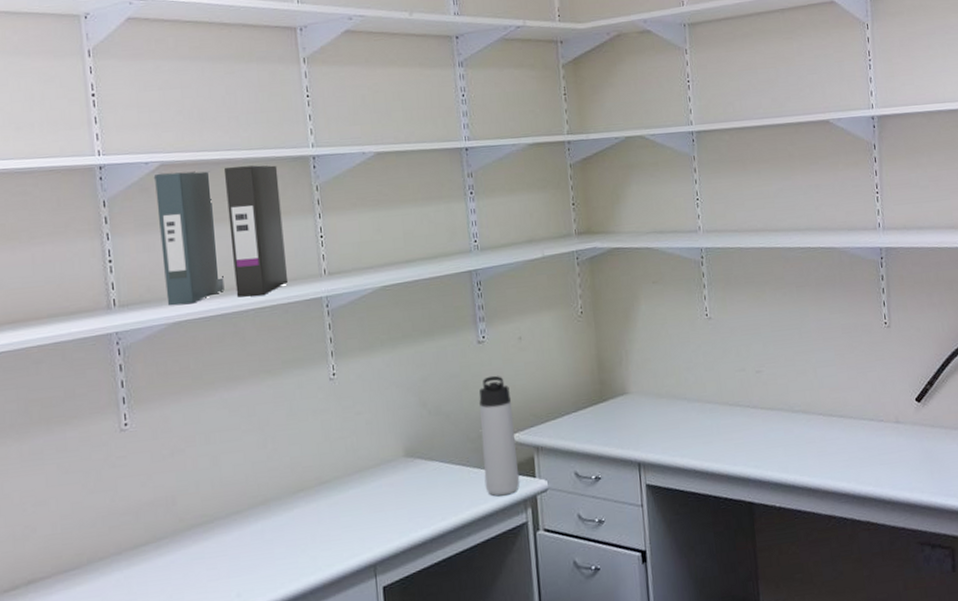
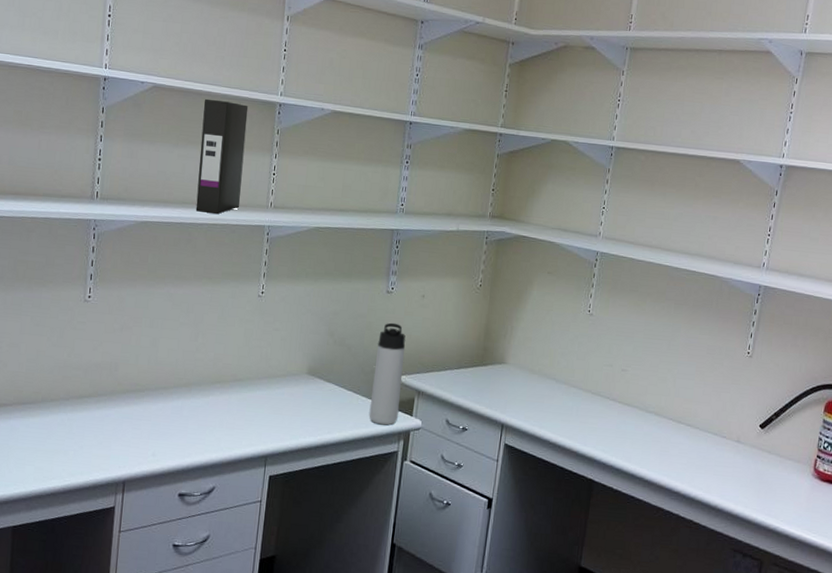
binder: present [155,172,224,306] -> none [139,94,191,209]

